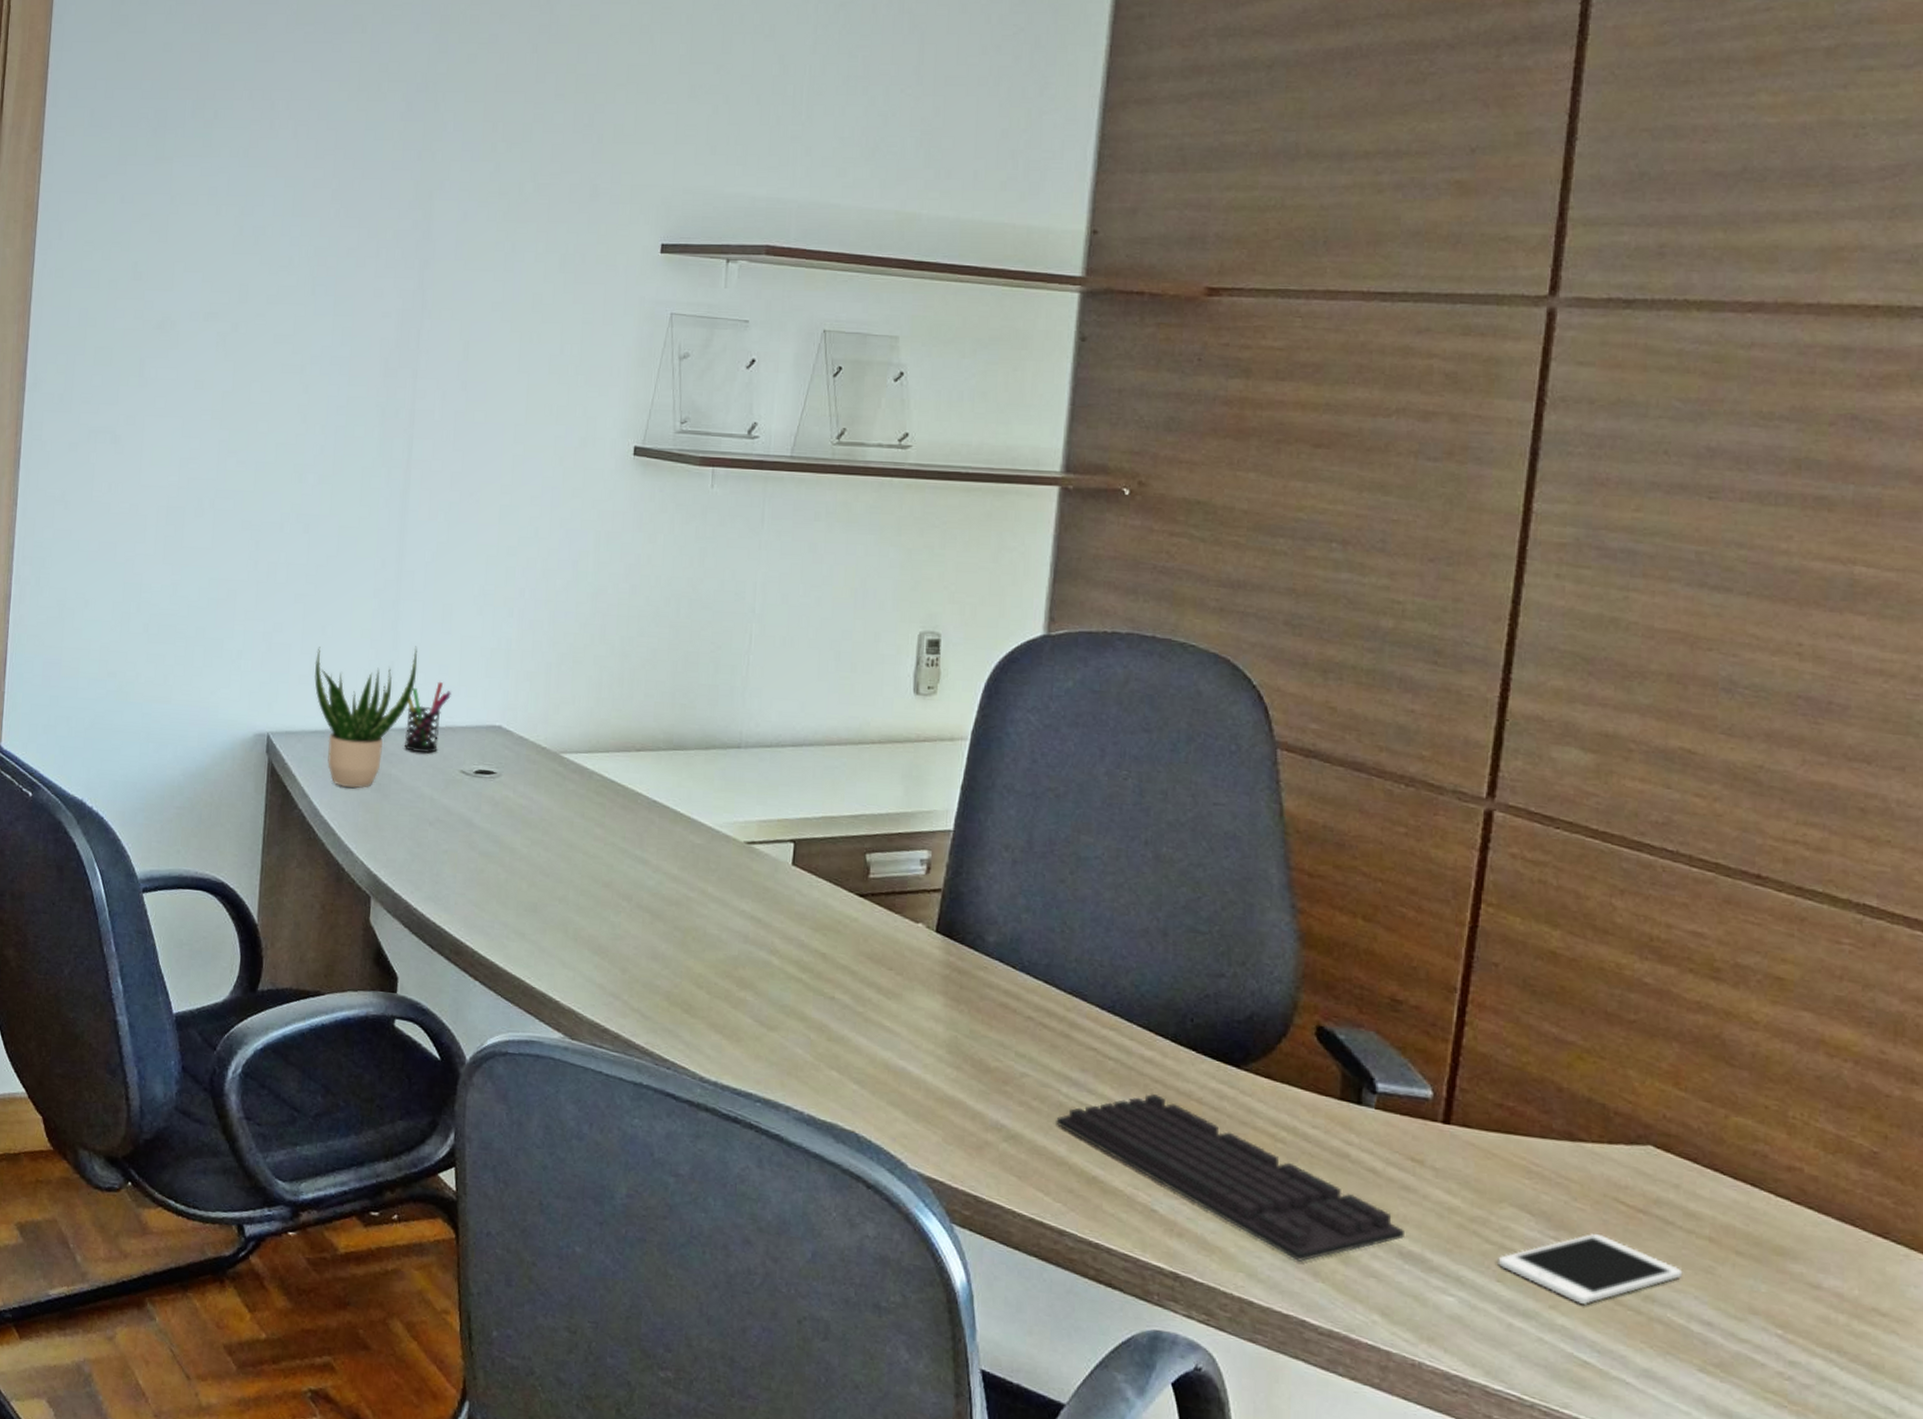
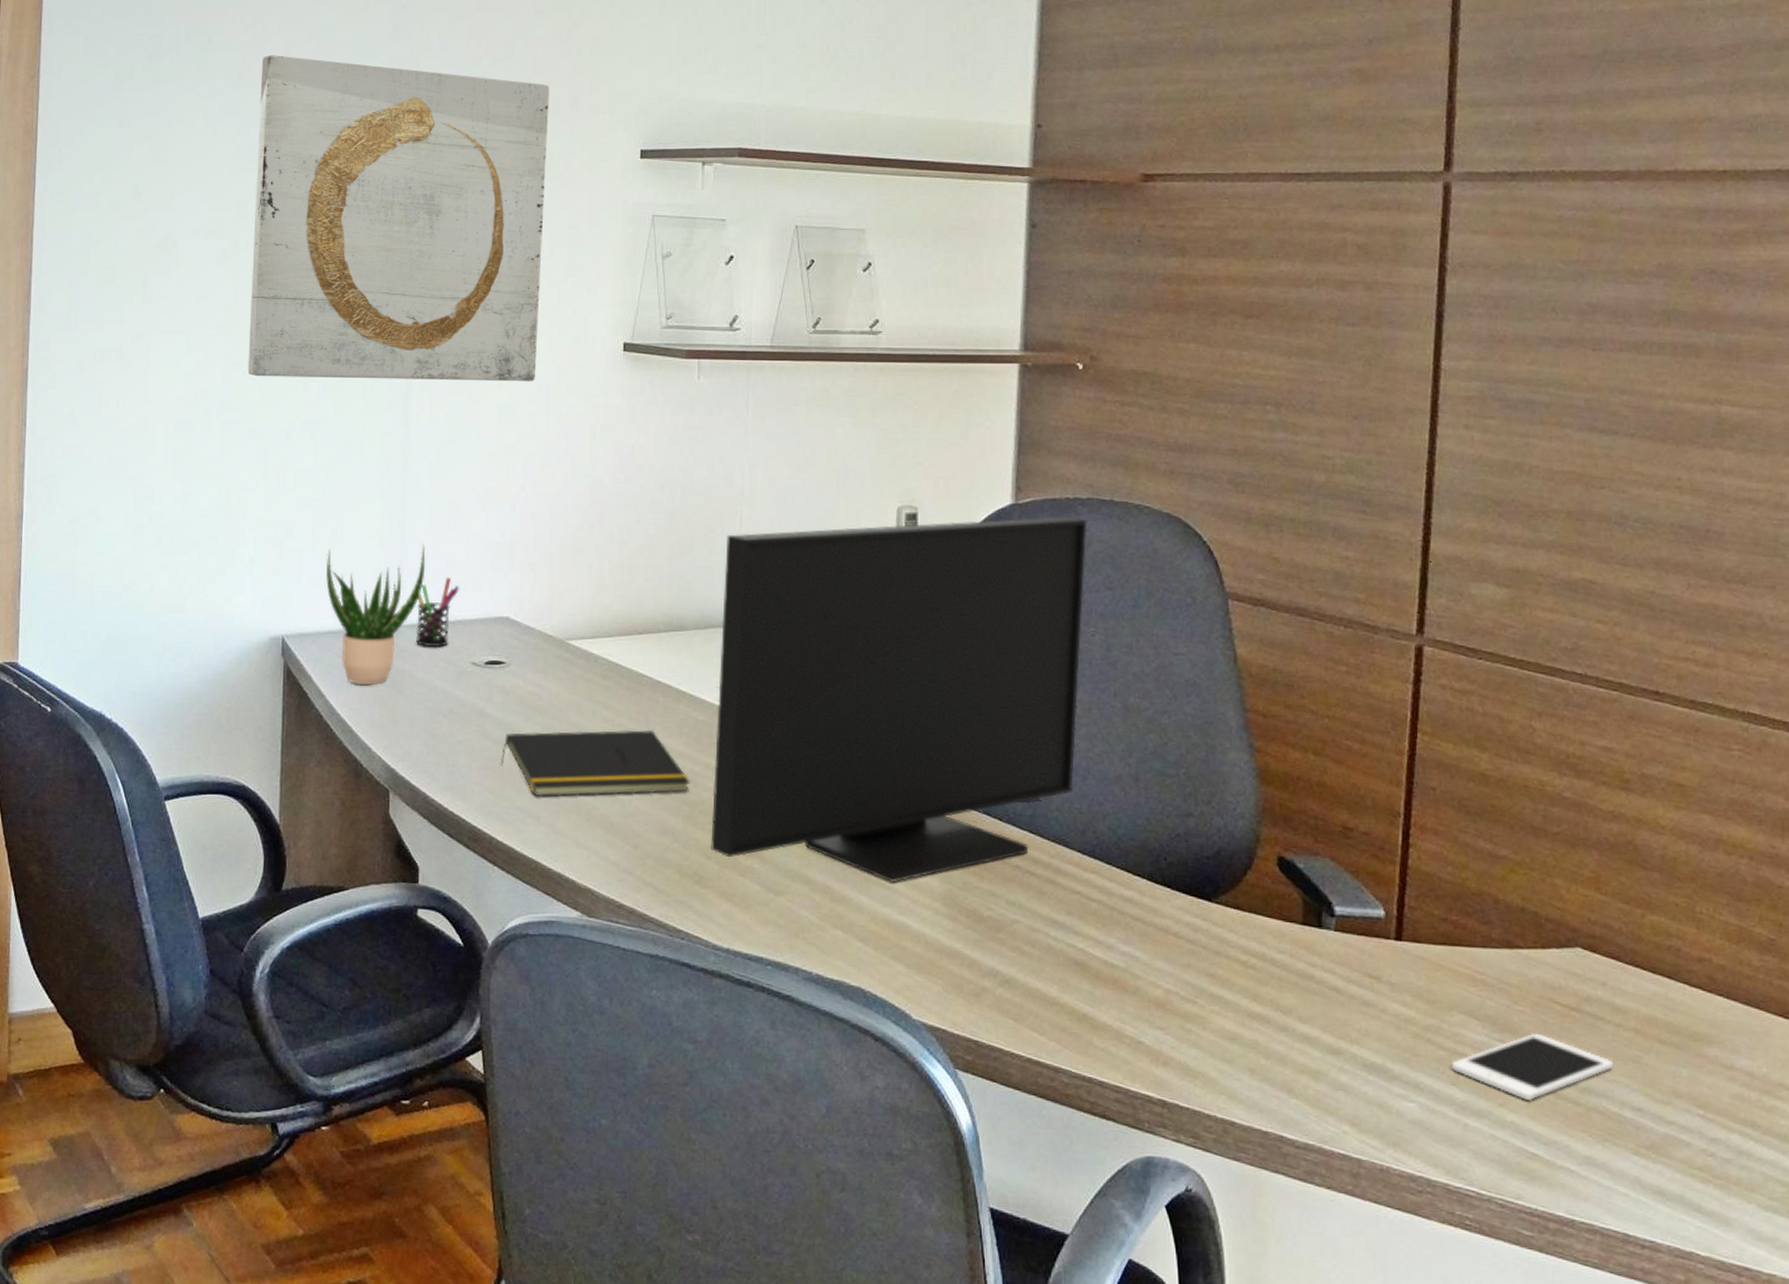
wall art: none [242,133,568,483] -> present [247,55,549,382]
notepad: none [486,846,684,918] -> present [500,729,691,797]
computer monitor: none [702,650,1125,1026] -> present [711,516,1087,882]
keyboard: present [1056,1093,1406,1262] -> none [1046,930,1368,1080]

